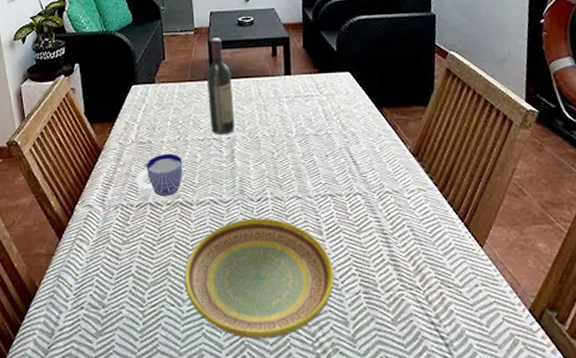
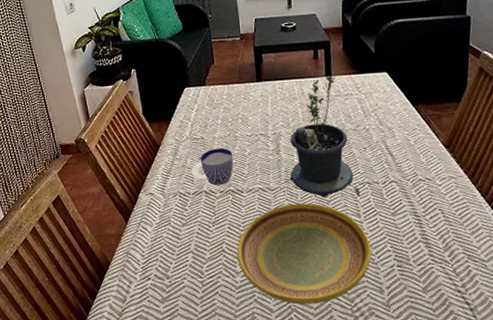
wine bottle: present [207,37,235,135] -> none [253,42,280,131]
potted plant: none [244,75,323,212] -> present [289,76,361,198]

